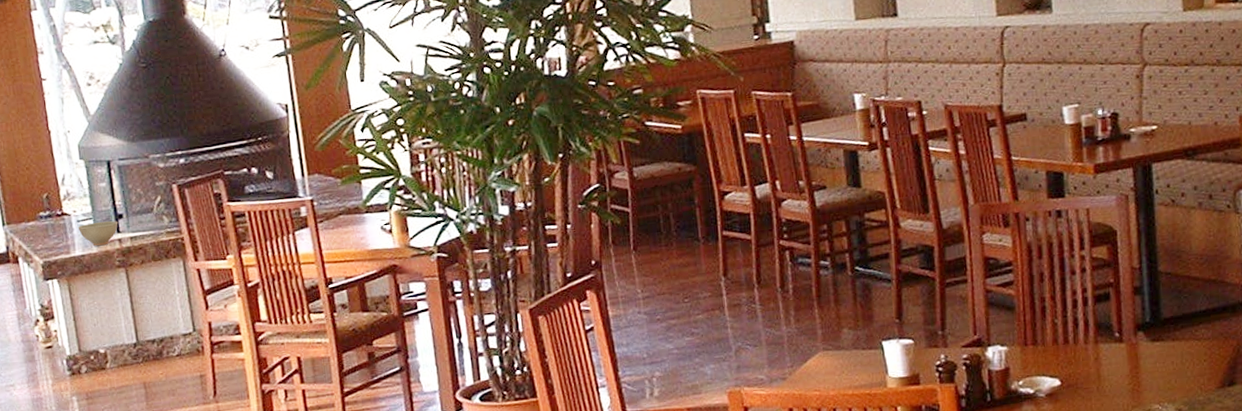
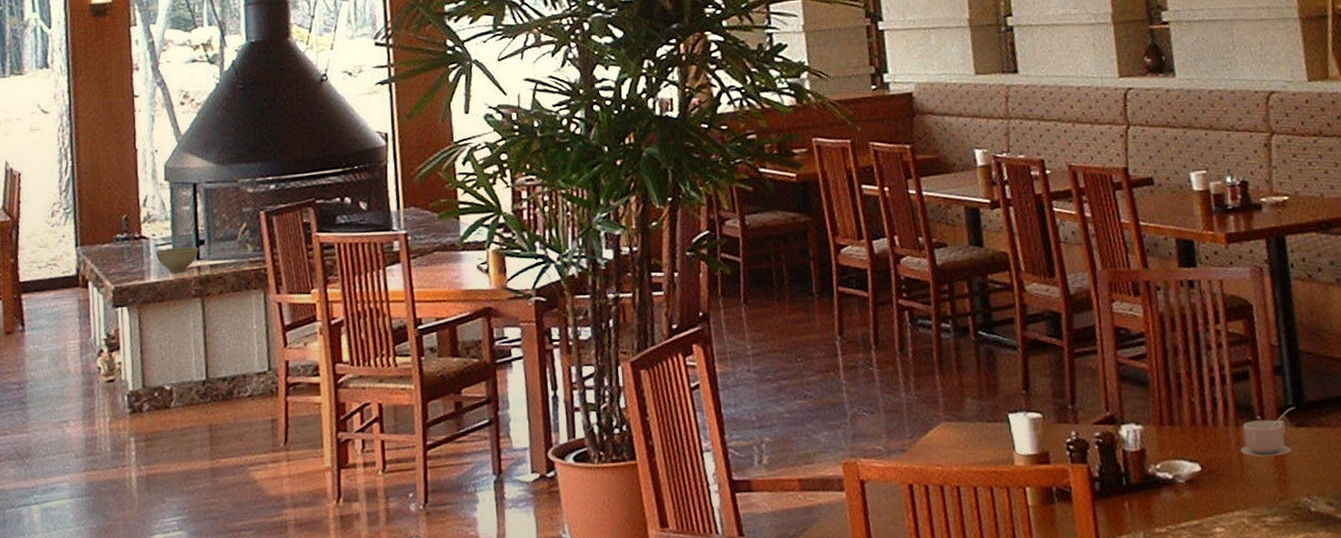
teacup: none [1097,323,1152,371] -> present [1239,407,1296,457]

